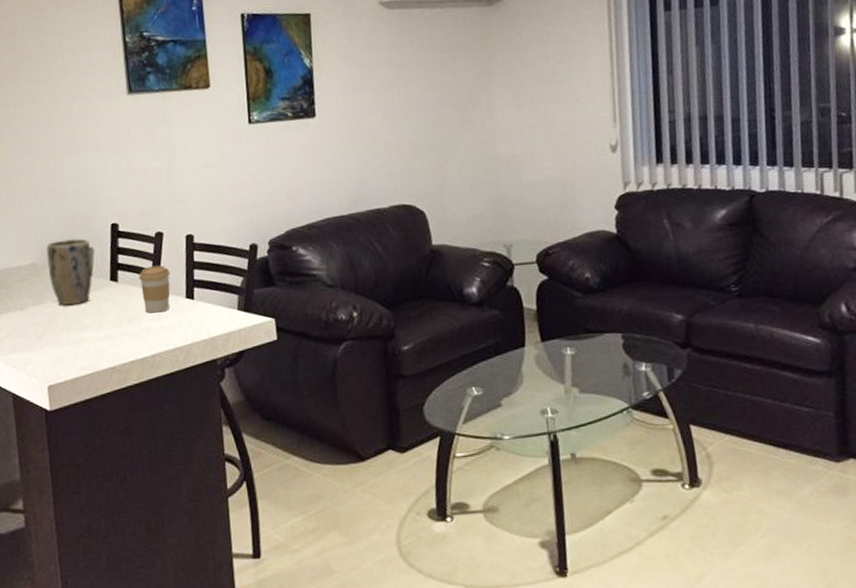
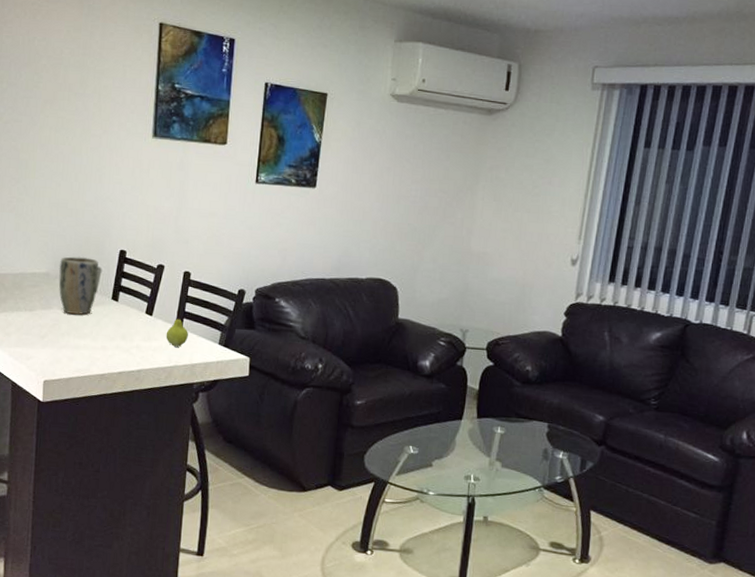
coffee cup: present [139,265,170,313] -> none [137,293,165,335]
fruit: none [177,280,202,322] -> present [166,311,188,347]

